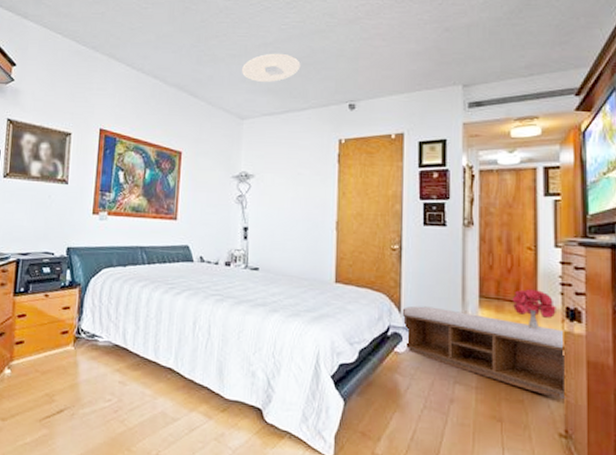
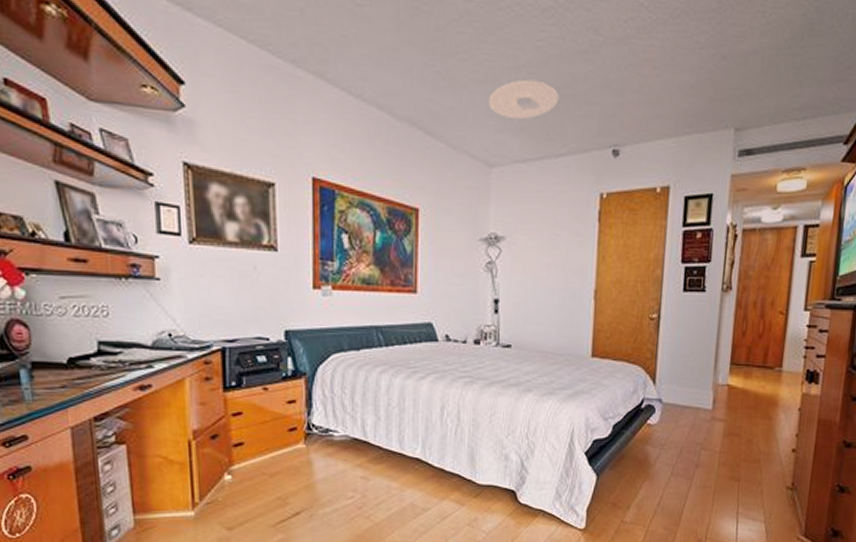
bench: present [403,306,568,400] -> none [656,376,803,457]
bouquet: present [512,289,556,329] -> none [759,354,798,393]

